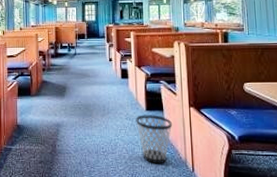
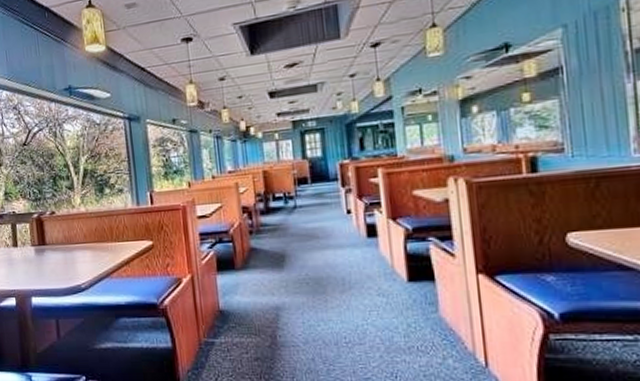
wastebasket: present [135,115,173,164] -> none [392,287,452,358]

